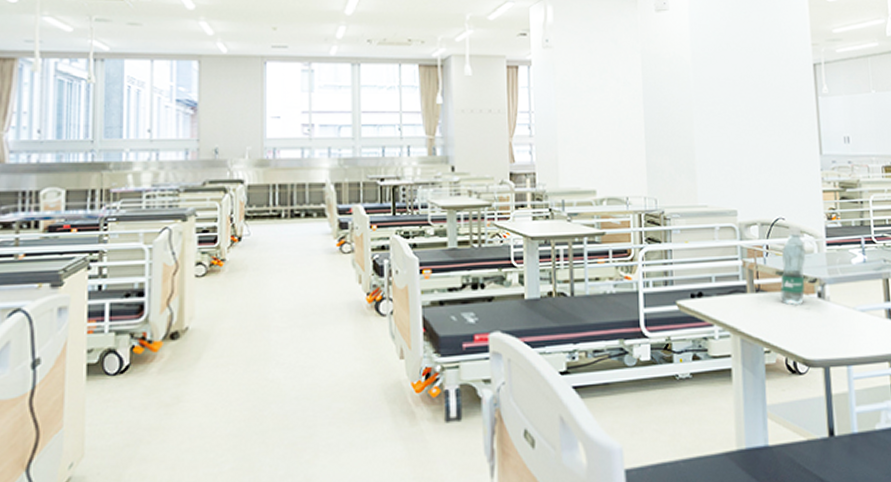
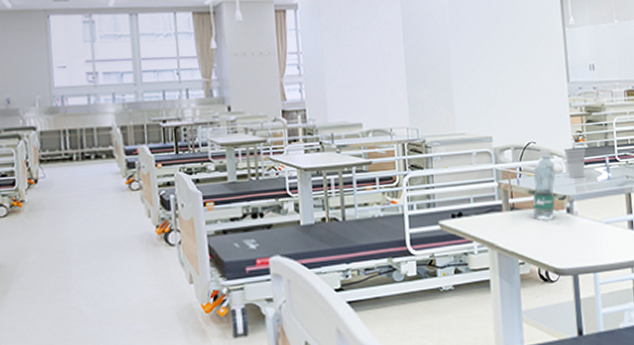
cup: none [814,226,839,260] -> present [563,147,586,179]

